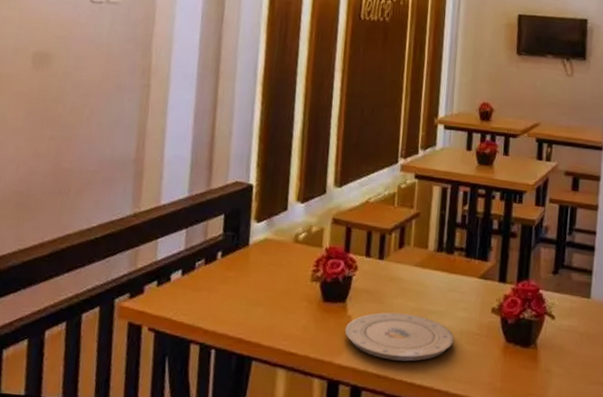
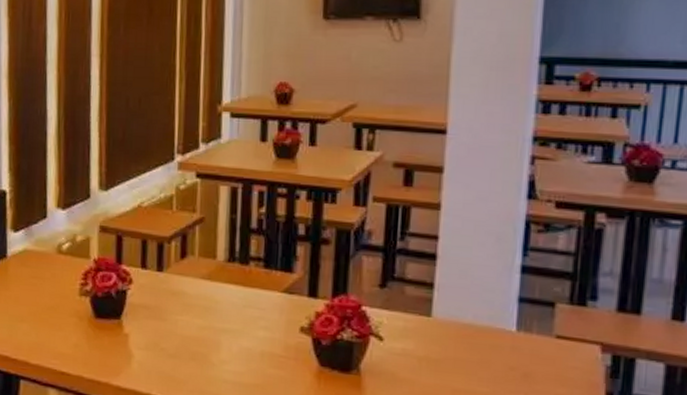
plate: present [344,312,455,362] -> none [121,330,254,385]

